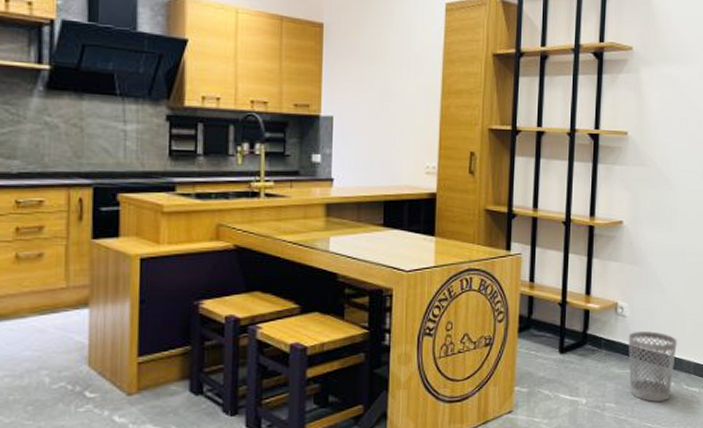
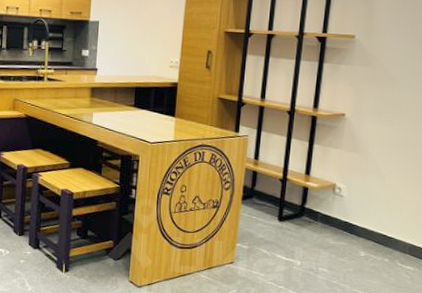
wastebasket: present [629,331,677,402] -> none [343,210,394,274]

